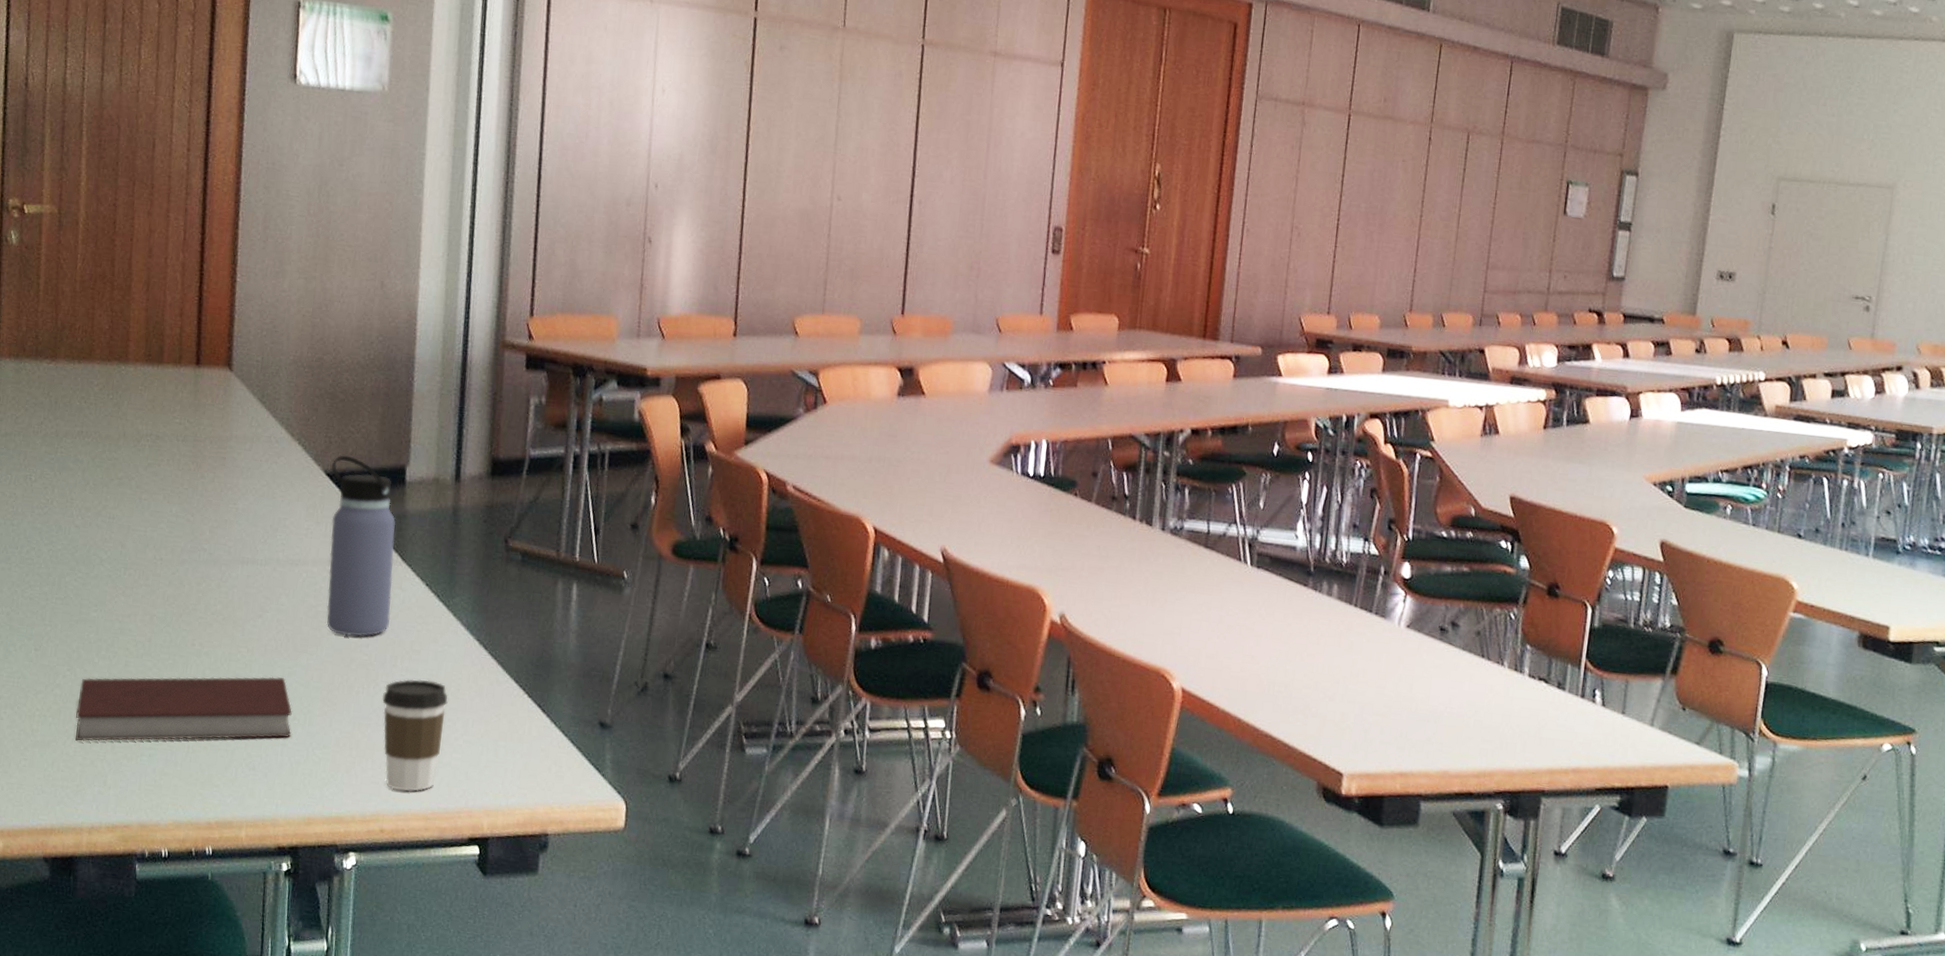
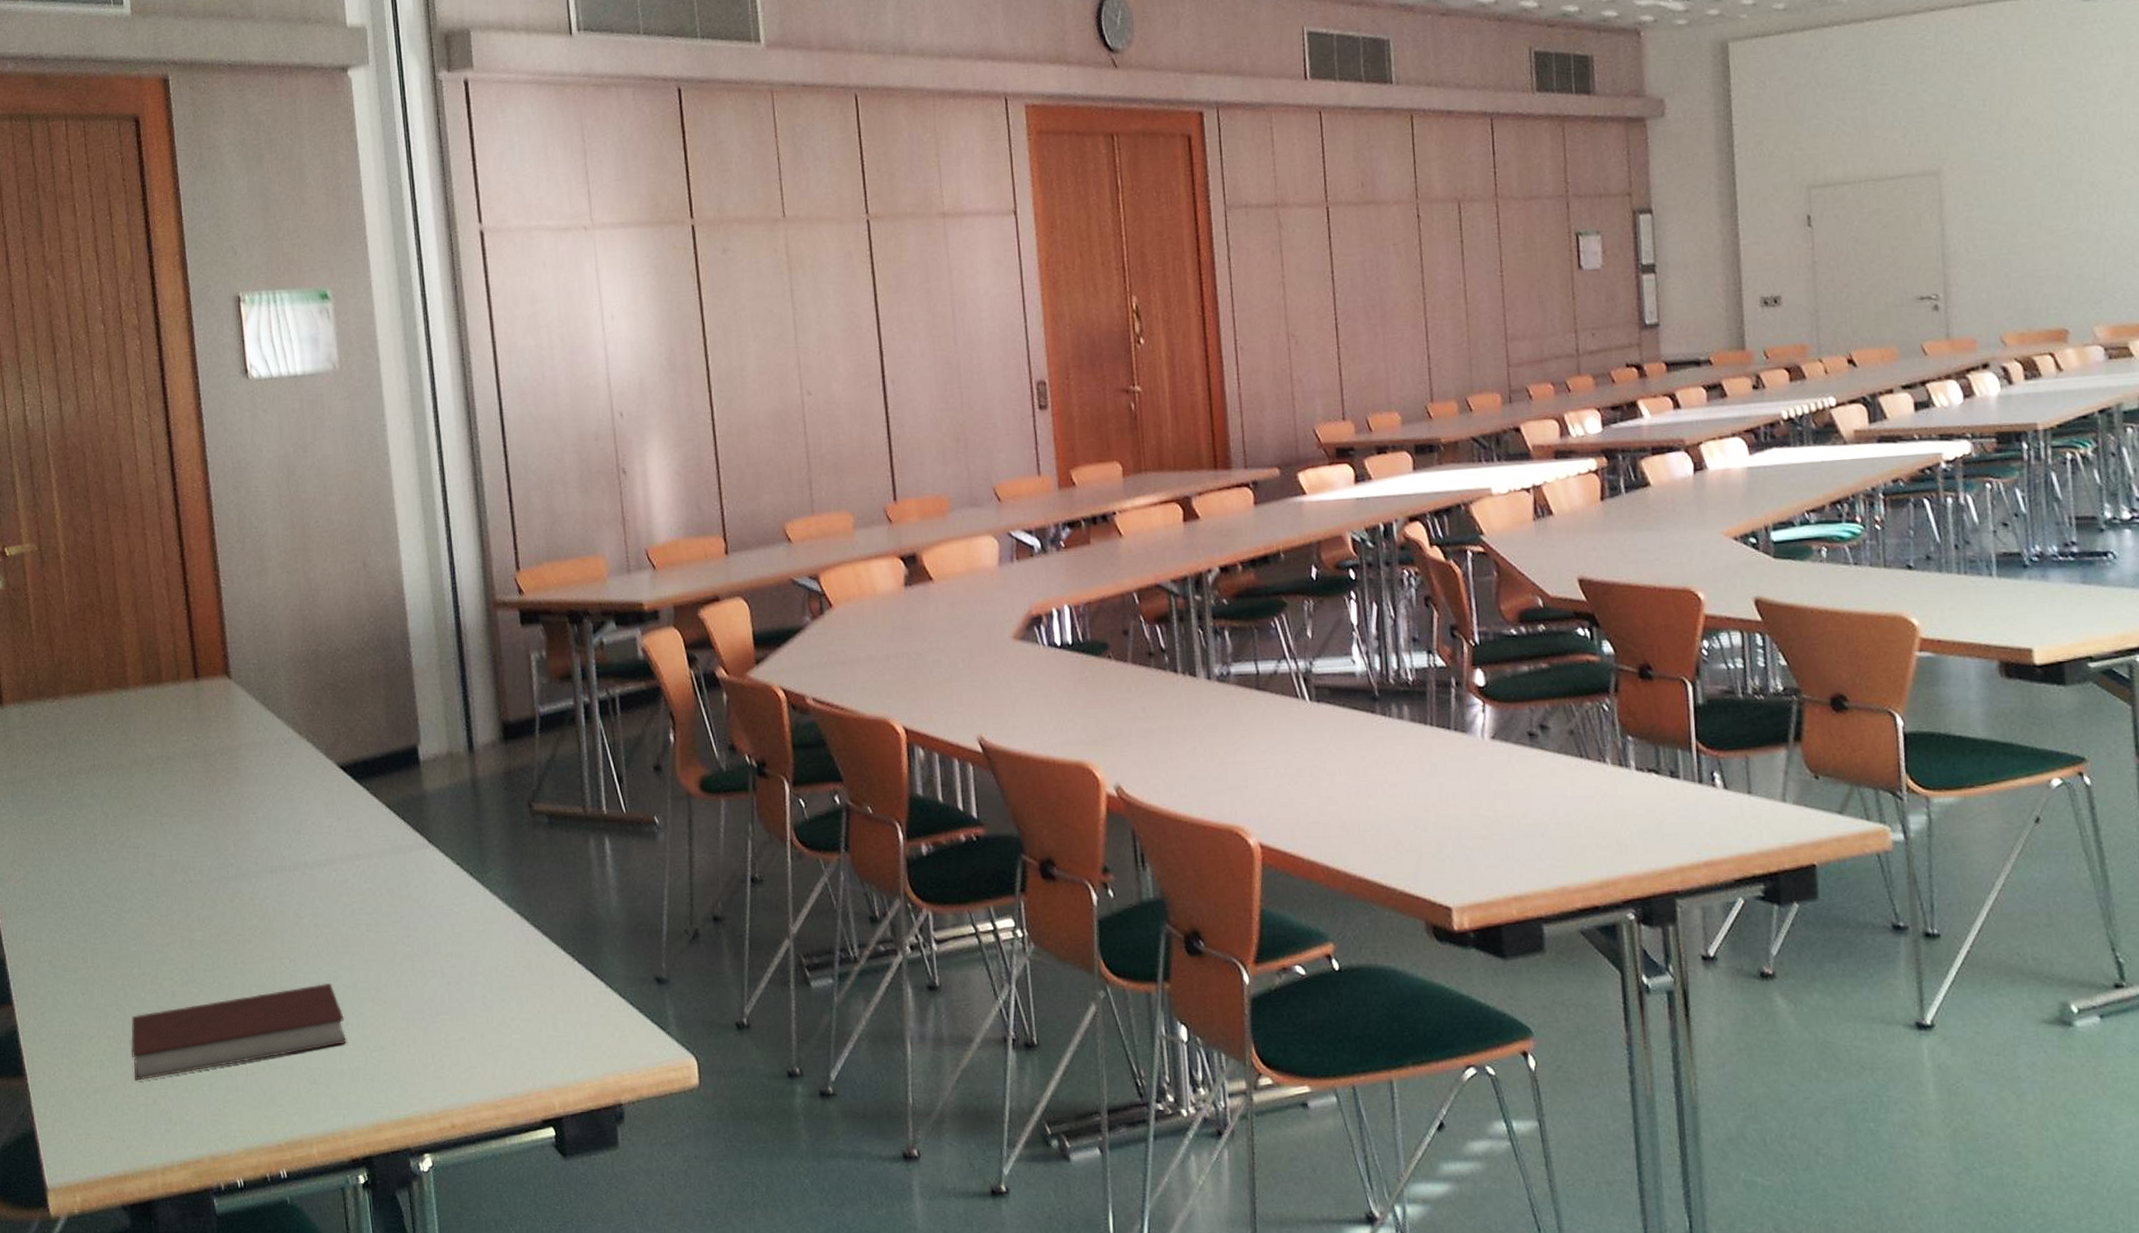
water bottle: present [327,455,396,637] -> none [344,744,427,930]
coffee cup: present [382,679,448,792] -> none [432,962,499,1082]

